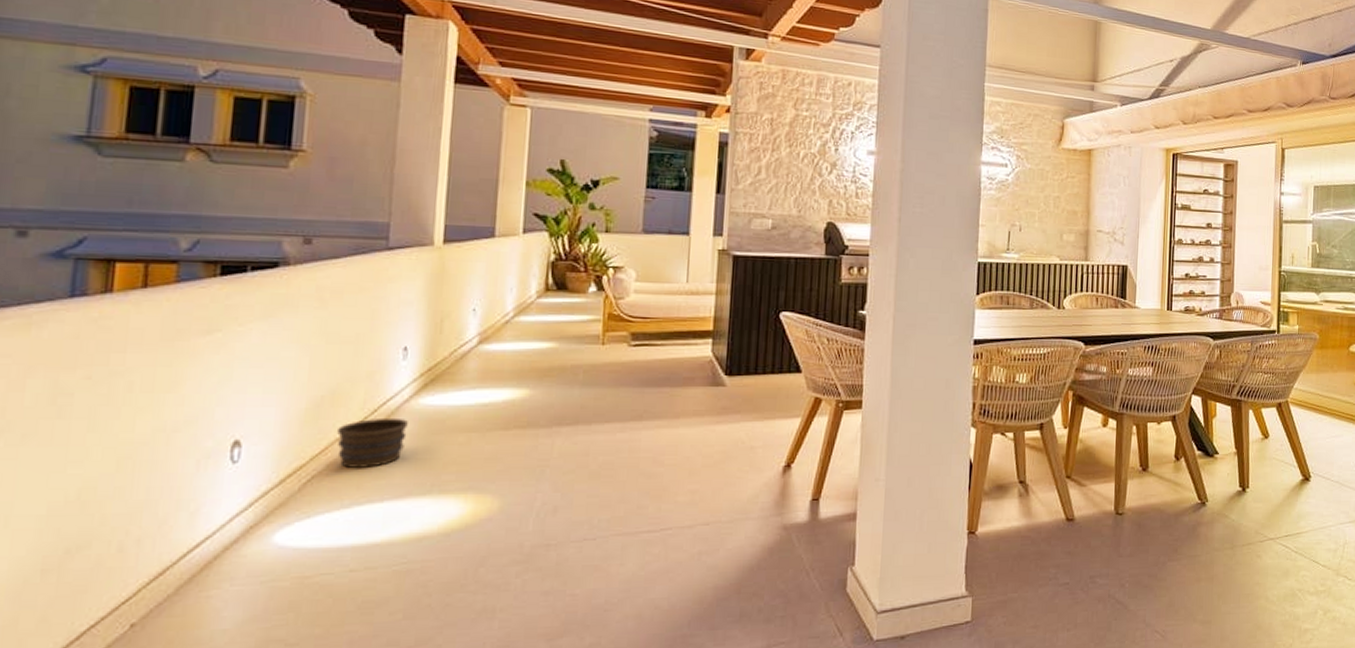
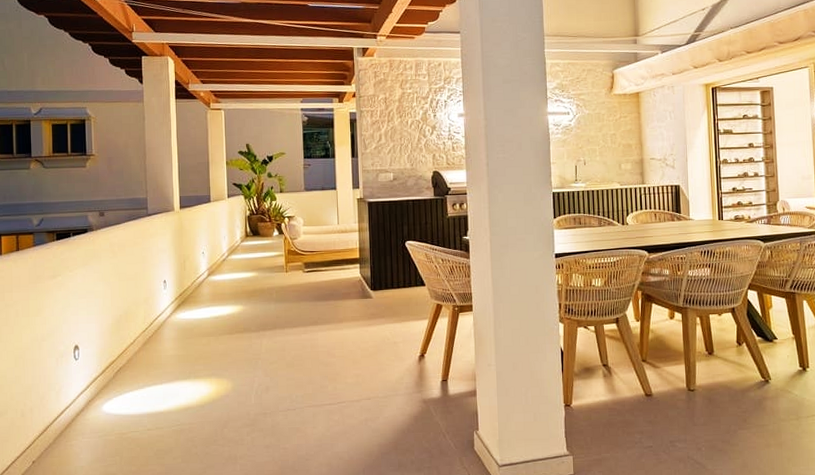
planter pot: present [337,417,408,468] -> none [131,328,171,362]

